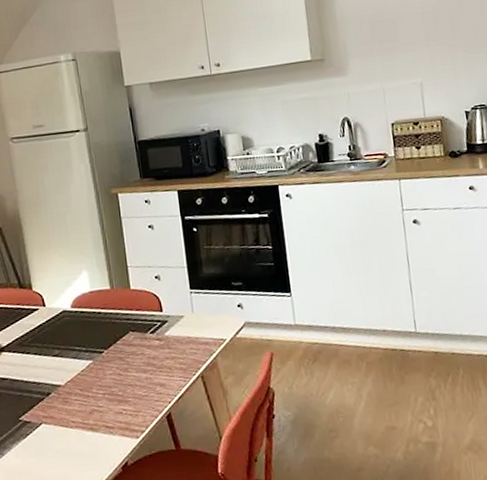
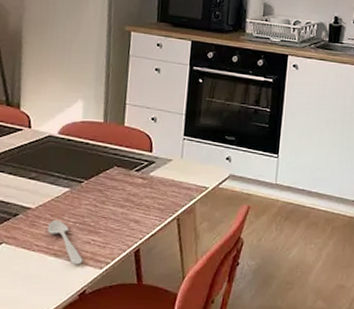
spoon: none [79,393,119,437] -> present [47,219,83,265]

